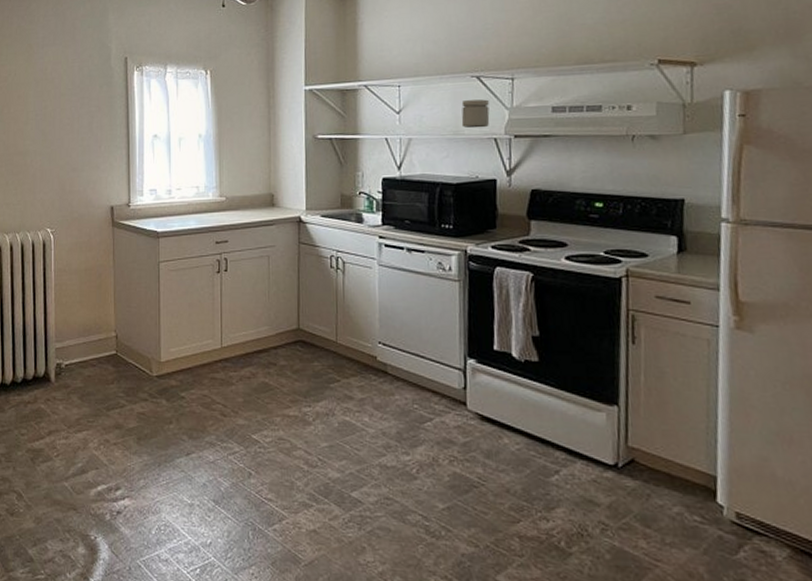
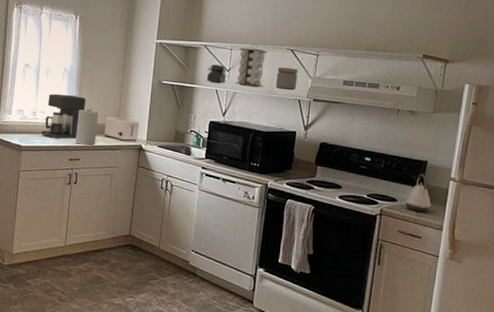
coffee maker: none [180,164,228,220] -> present [41,93,86,140]
paper towel holder: none [220,179,245,224] -> present [75,109,99,146]
toaster: none [253,185,296,215] -> present [104,116,140,142]
jar: none [372,107,397,131] -> present [206,64,227,84]
spice rack: none [408,74,447,130] -> present [235,43,268,88]
kettle: none [659,217,698,269] -> present [405,174,431,213]

